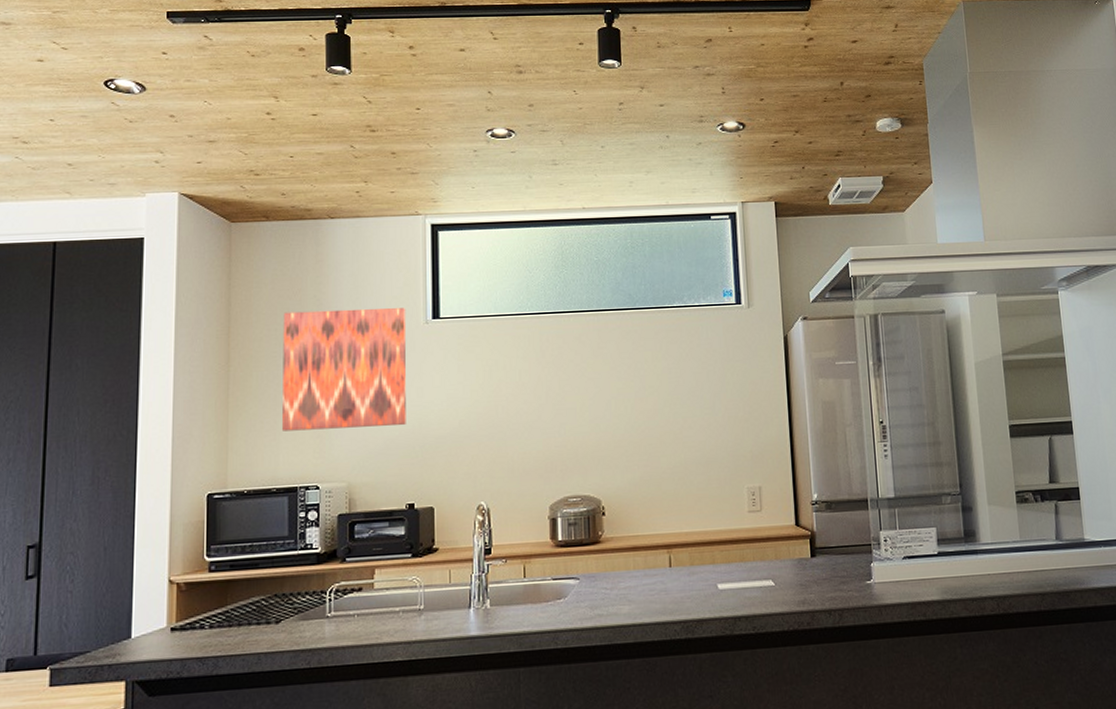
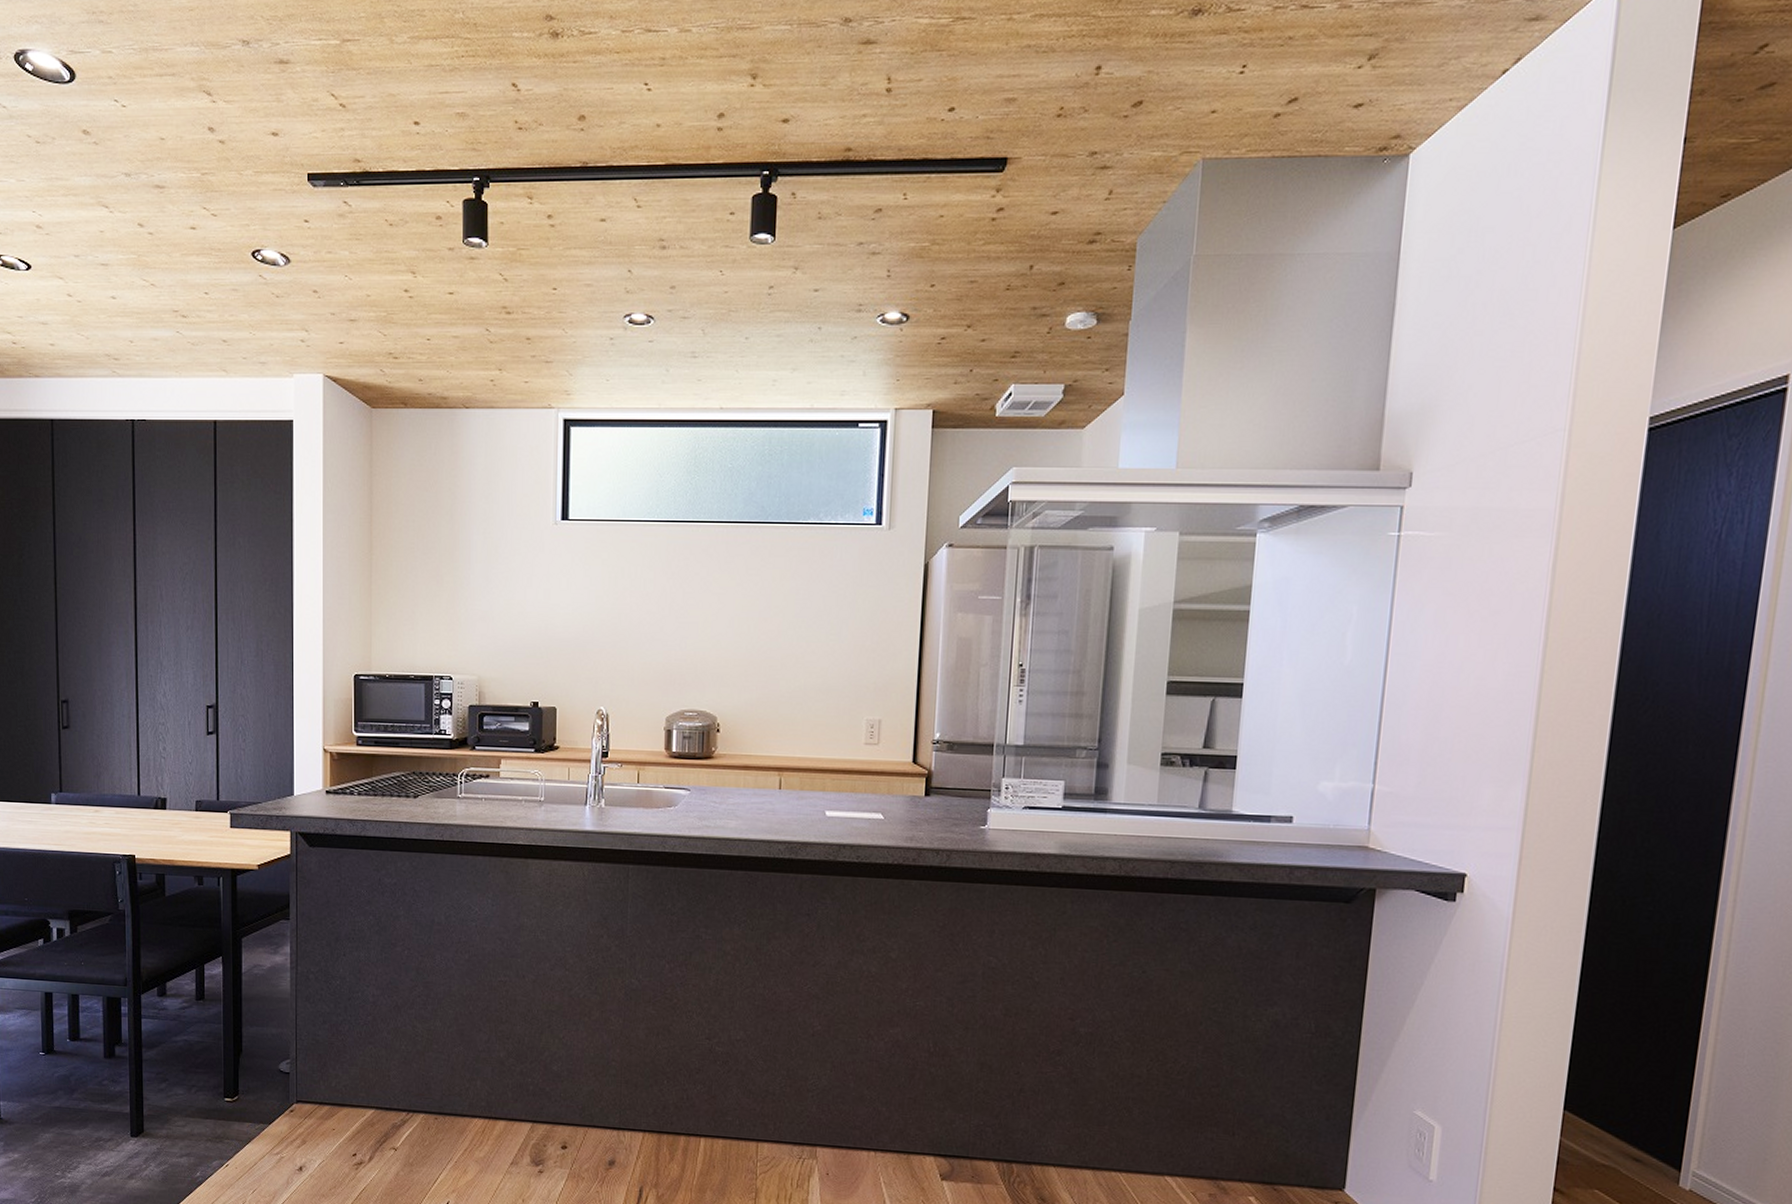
wall art: present [283,308,407,431] -> none [420,504,537,625]

